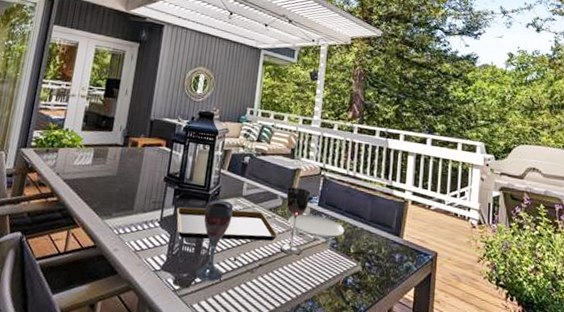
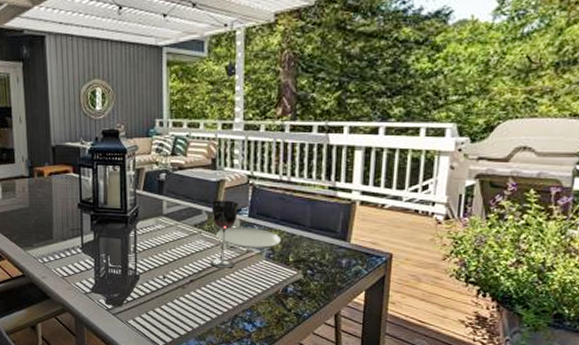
decorative tray: present [176,207,278,241] -> none [96,228,207,262]
cup: present [195,199,234,282] -> none [125,221,155,300]

